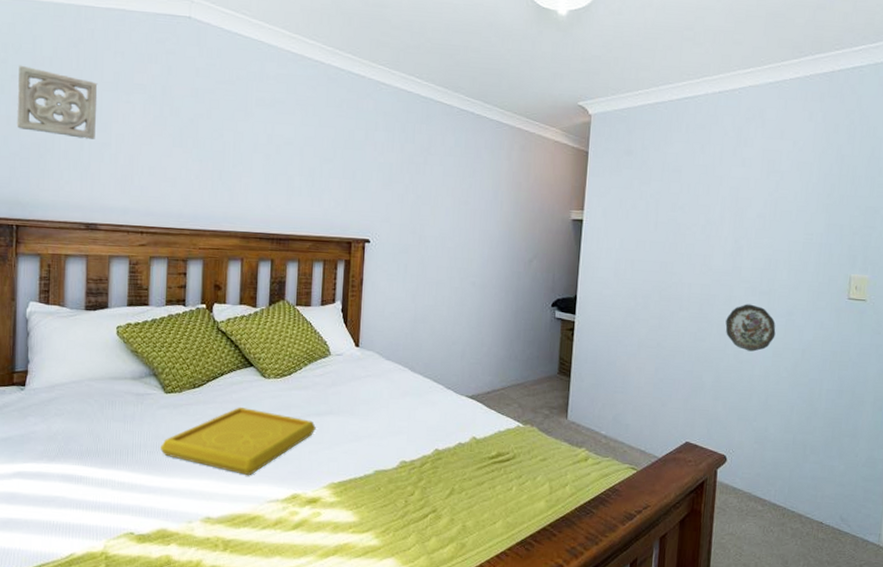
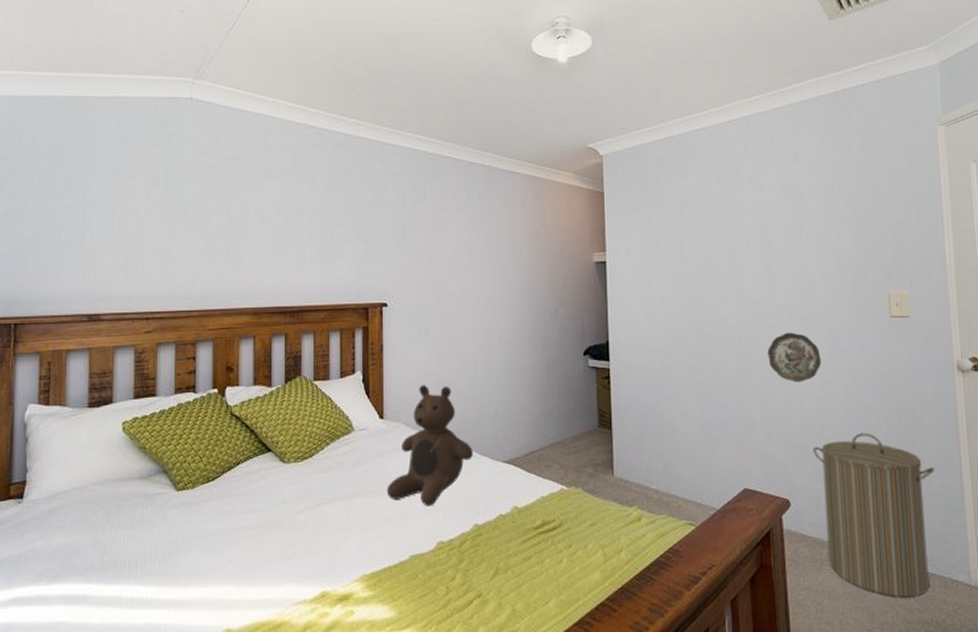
wall ornament: present [16,65,98,139] -> none [15,160,99,228]
serving tray: present [160,406,316,476] -> none [173,497,343,576]
teddy bear: none [357,319,439,429] -> present [386,385,473,506]
laundry hamper: none [753,403,865,551] -> present [813,432,935,598]

